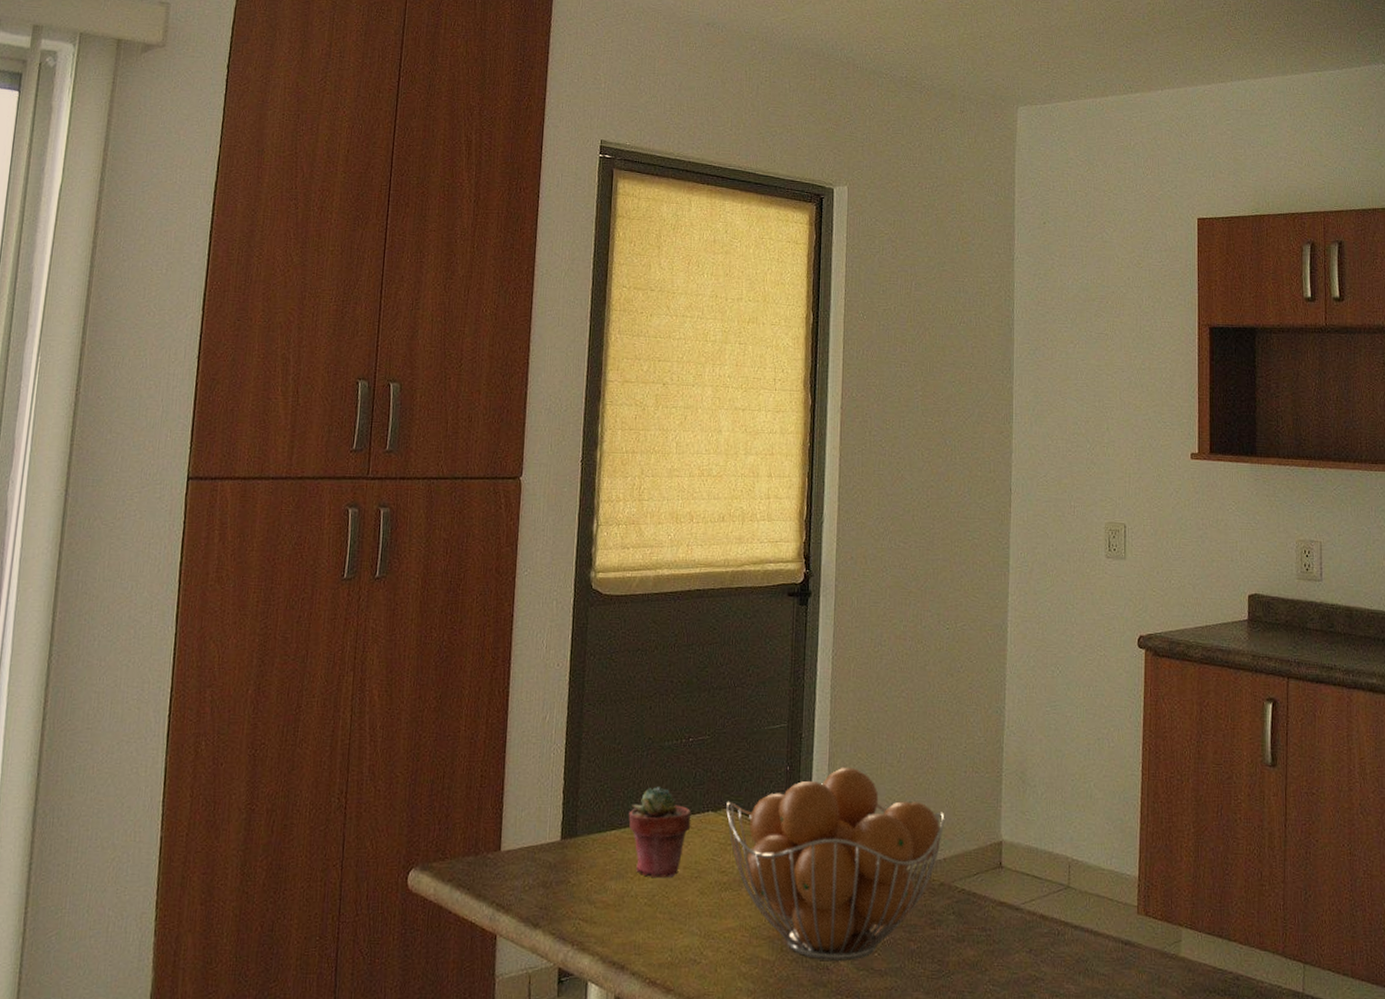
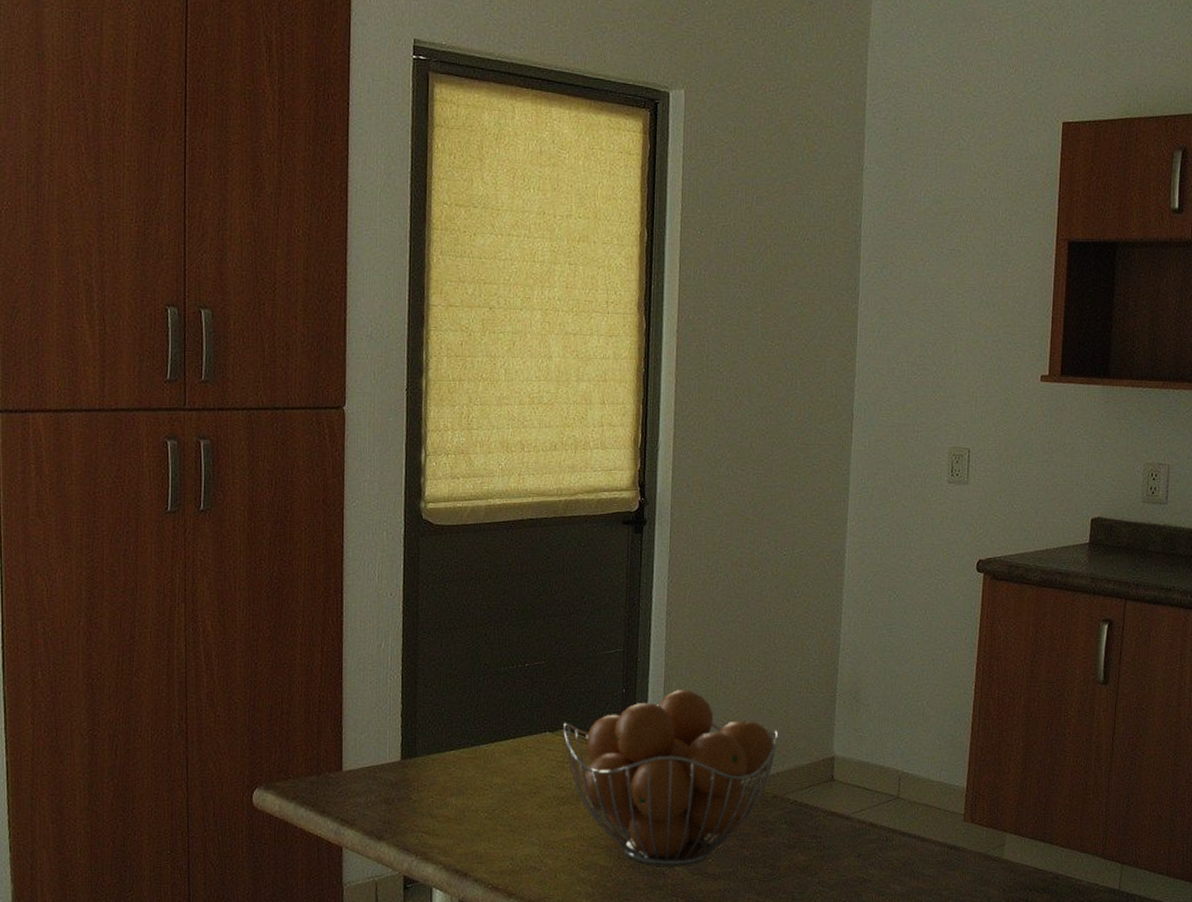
potted succulent: present [628,786,692,878] -> none [467,708,529,793]

